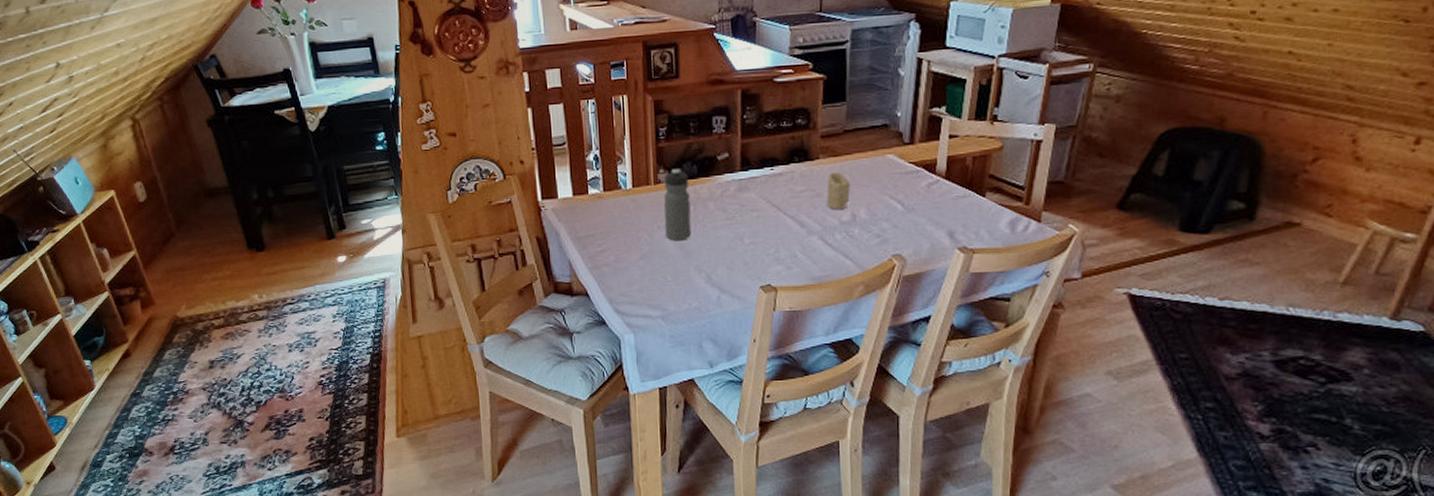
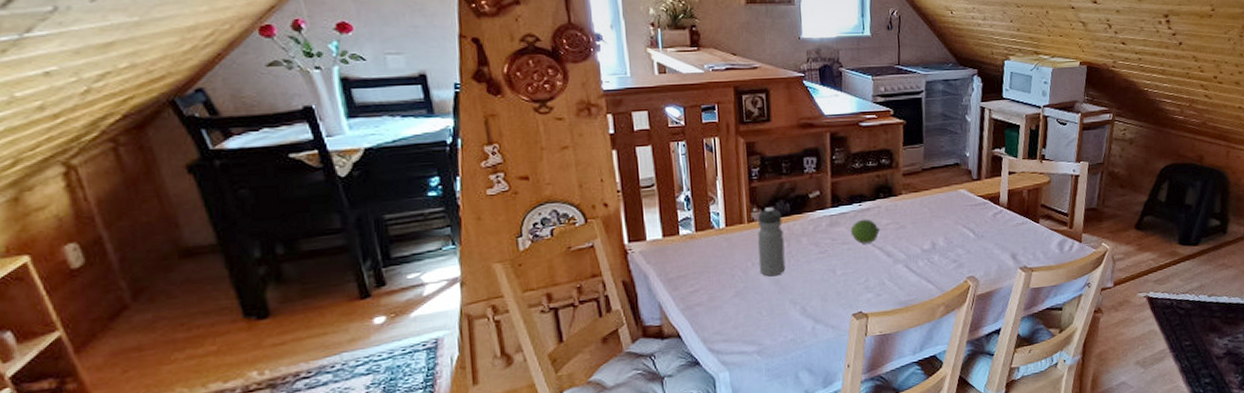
fruit: none [760,184,794,212] -> present [850,219,881,244]
candle: present [826,171,850,209] -> none [909,205,930,239]

